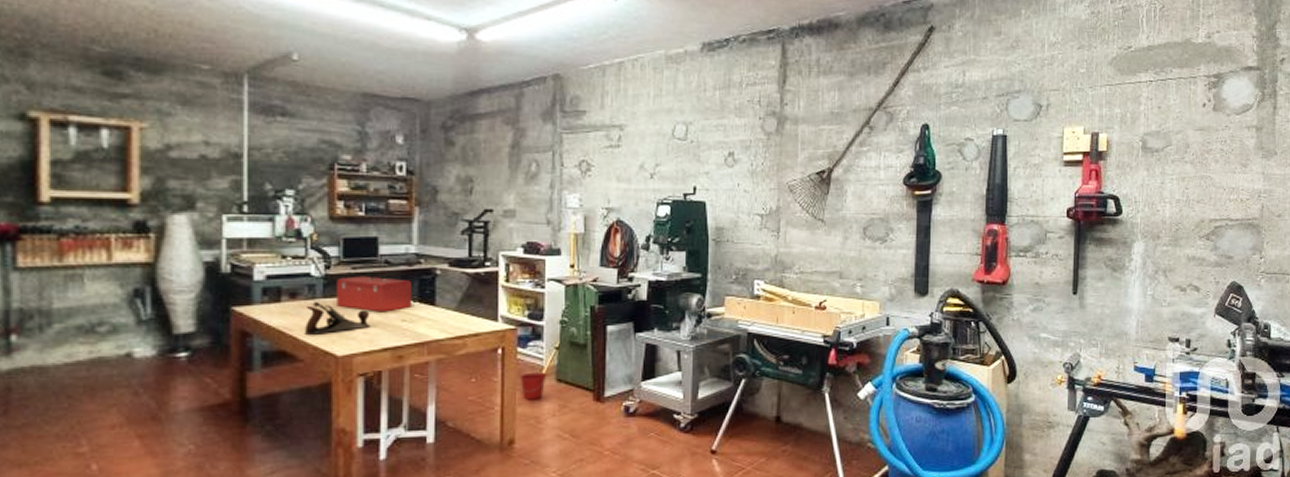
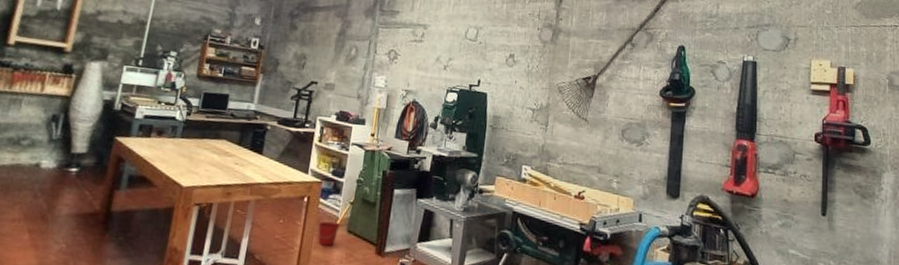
hand plane: present [305,302,370,335] -> none [163,140,213,167]
toolbox: present [337,274,413,313] -> none [190,123,248,156]

